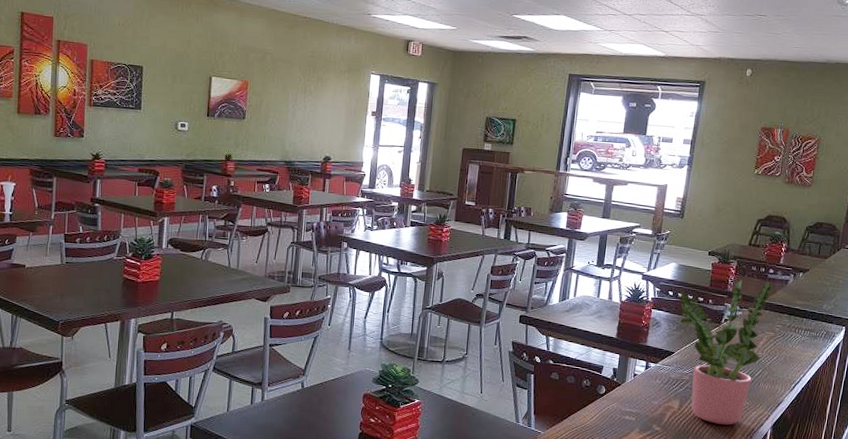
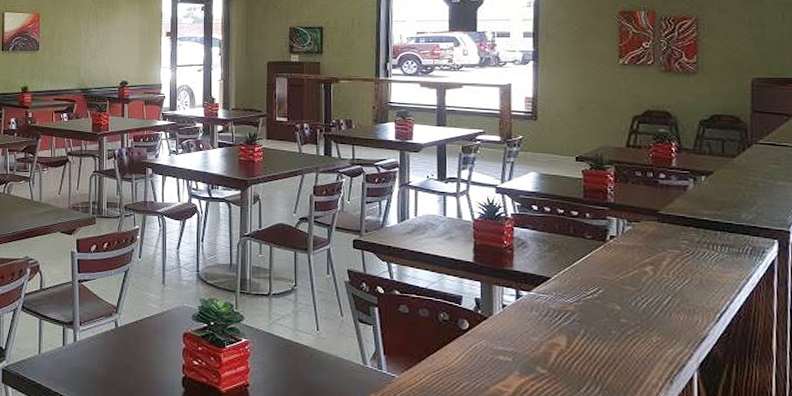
potted plant: present [679,279,773,425] -> none [546,188,668,366]

